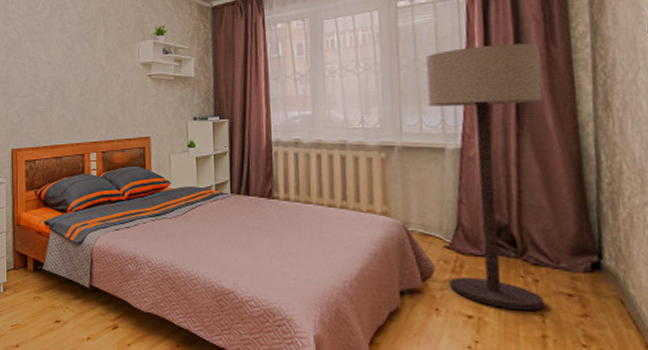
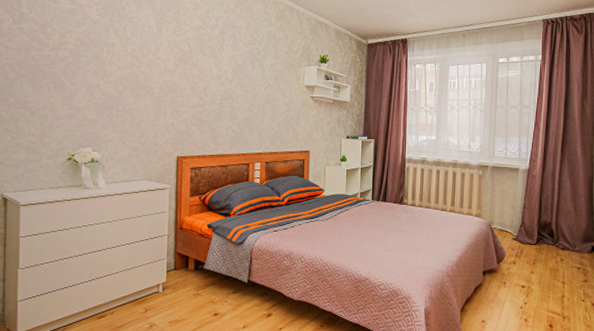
floor lamp: present [425,43,543,311] -> none [511,97,578,280]

